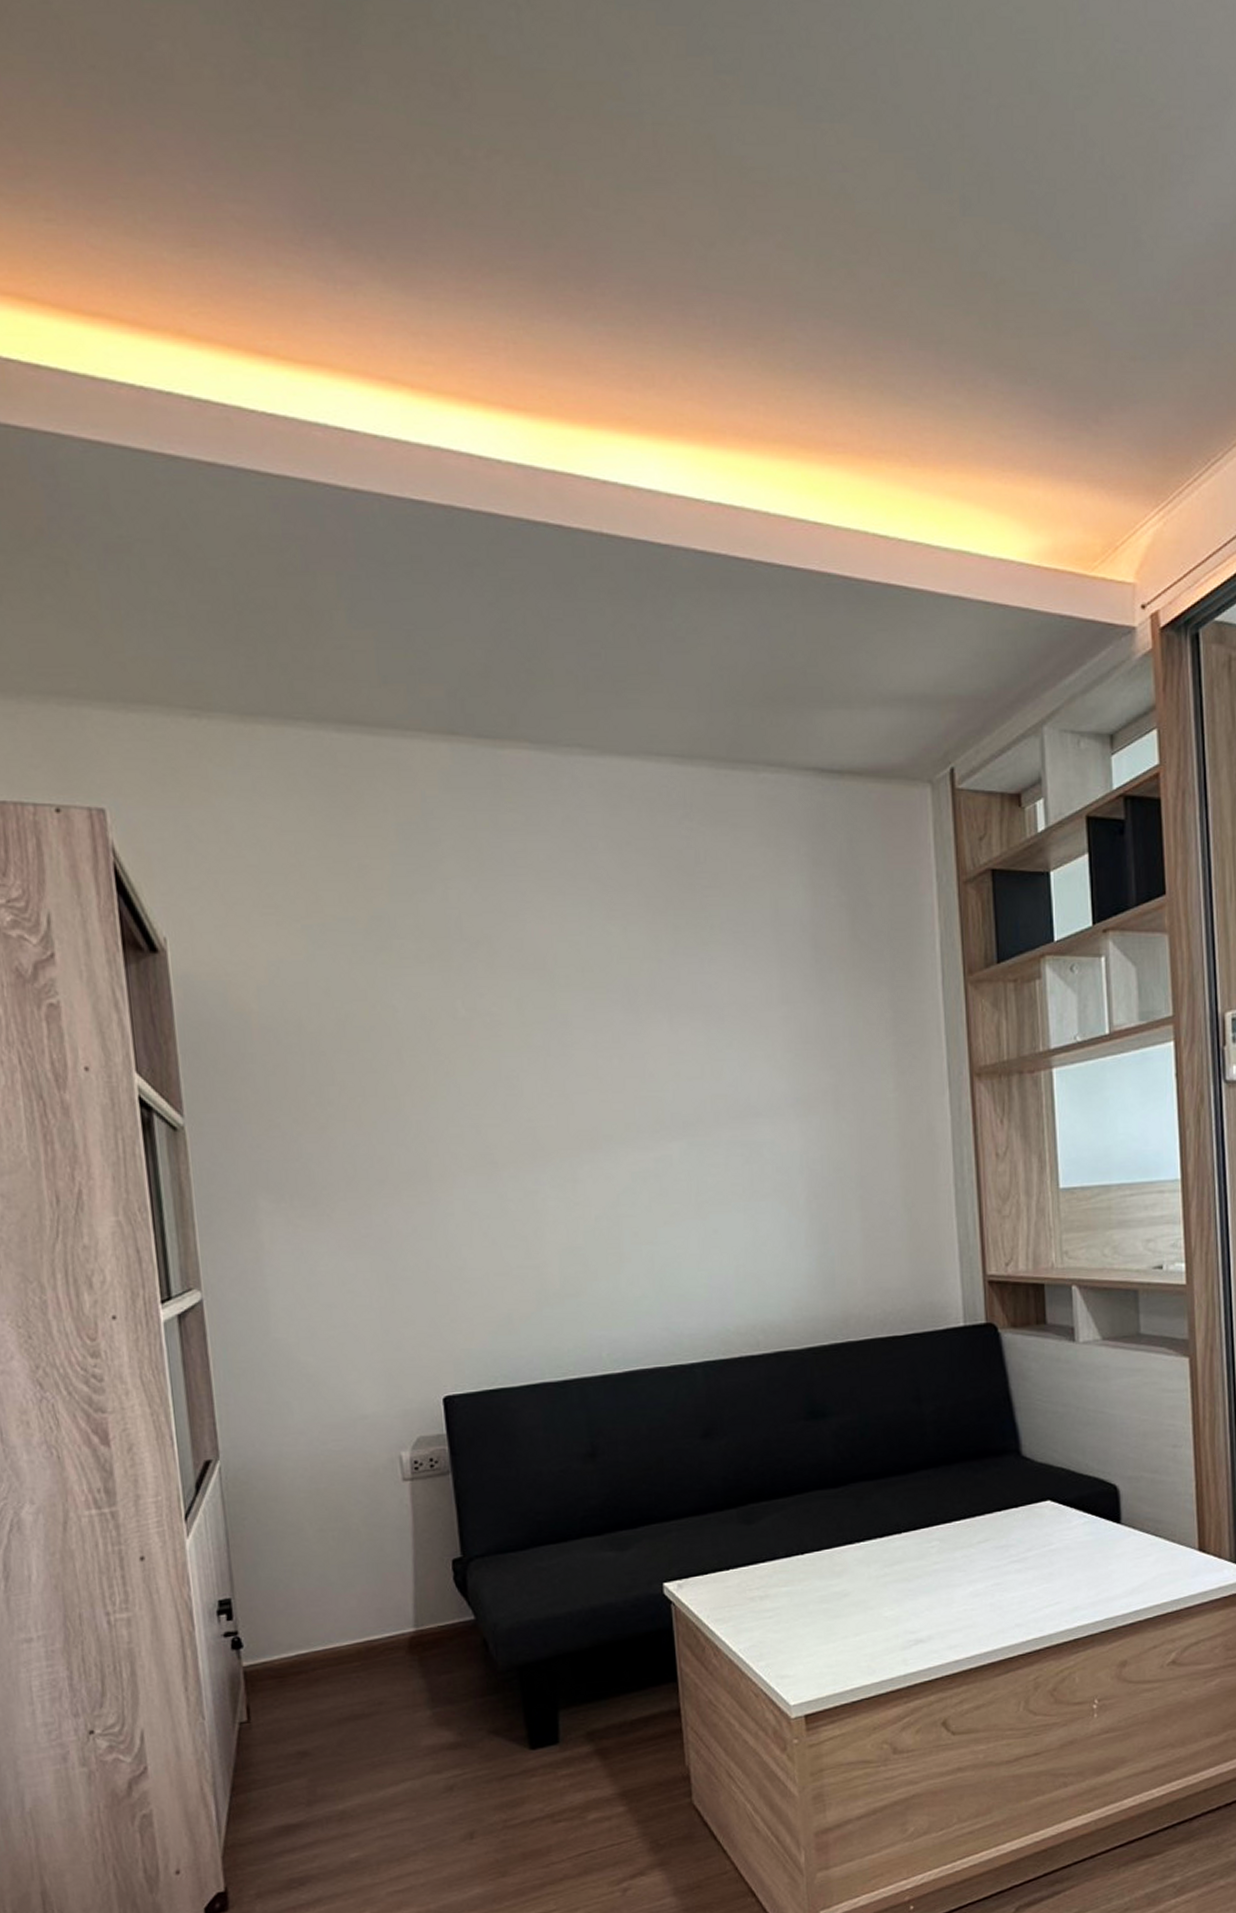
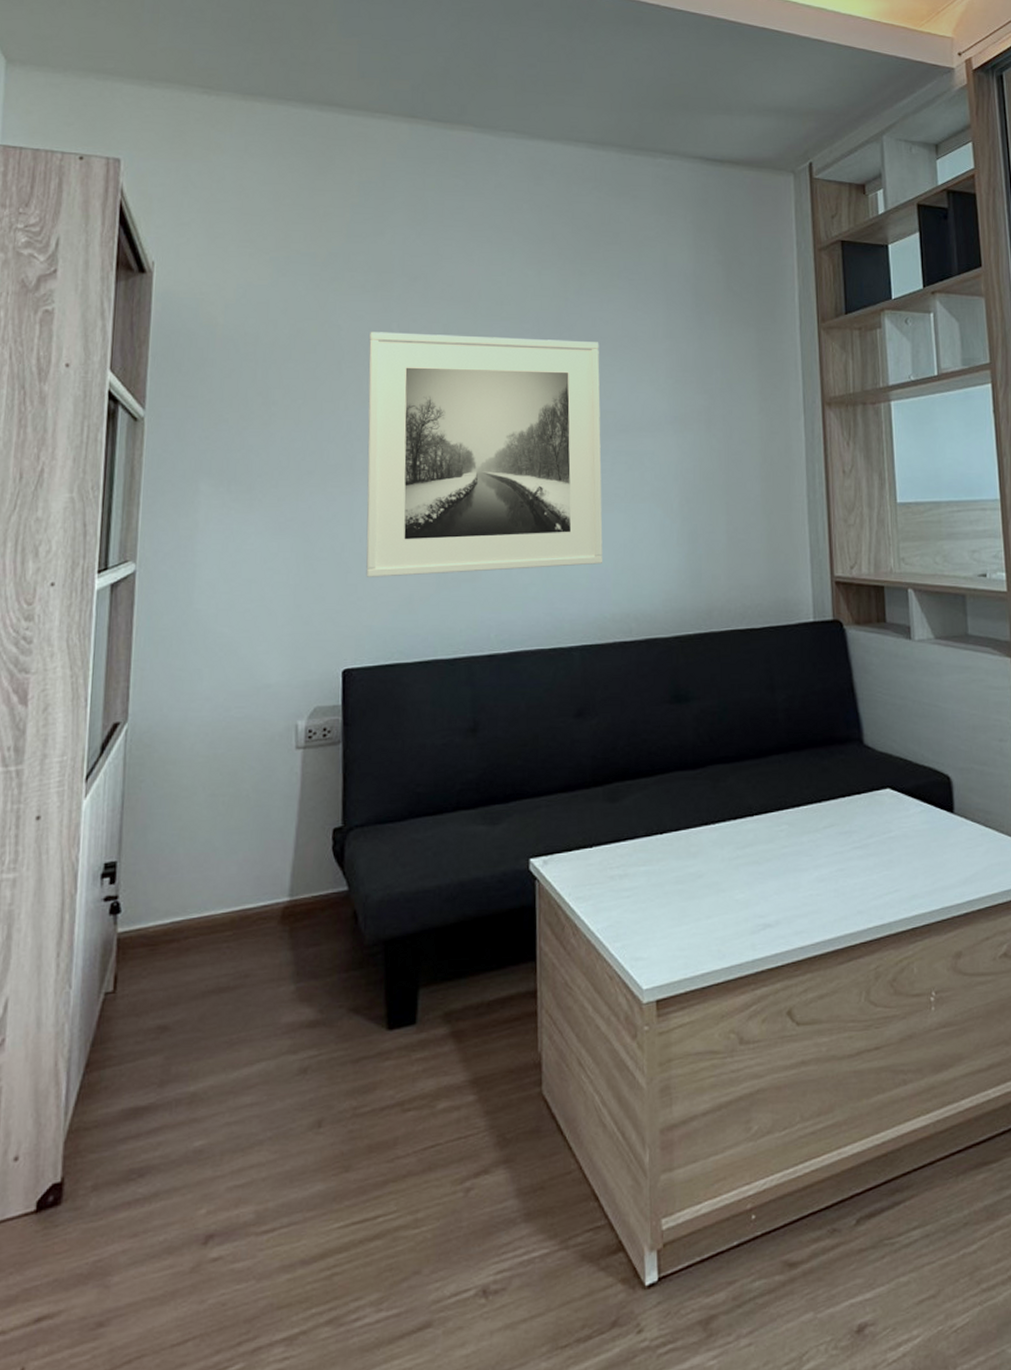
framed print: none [430,1011,723,1297] -> present [366,332,603,577]

